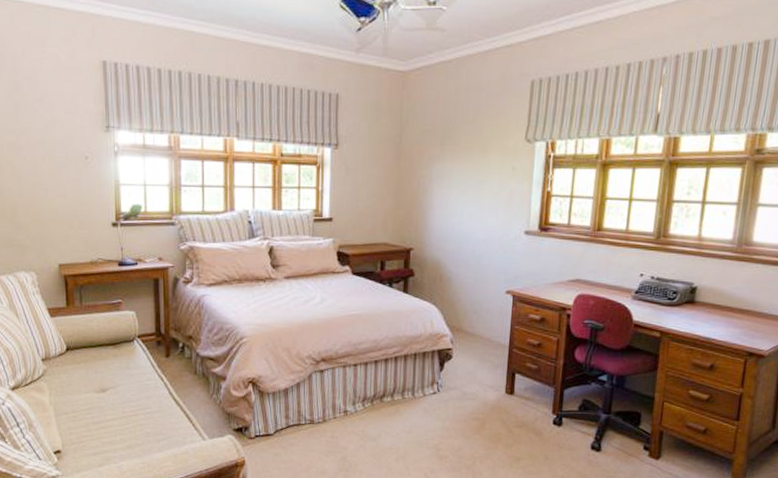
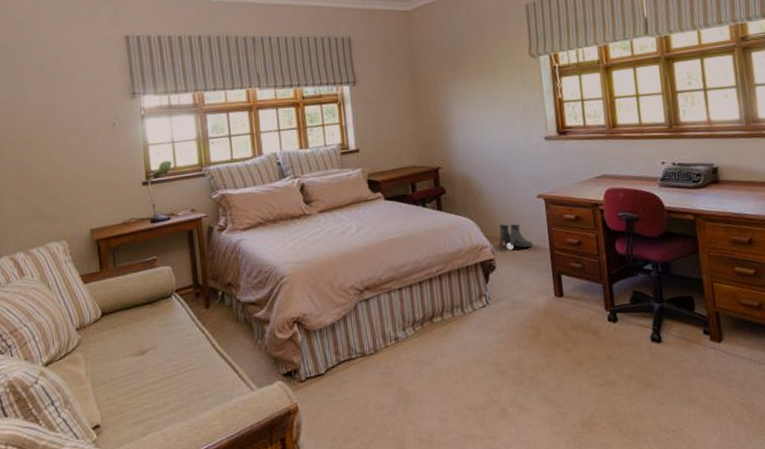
boots: none [459,315,493,343] -> present [498,224,533,250]

